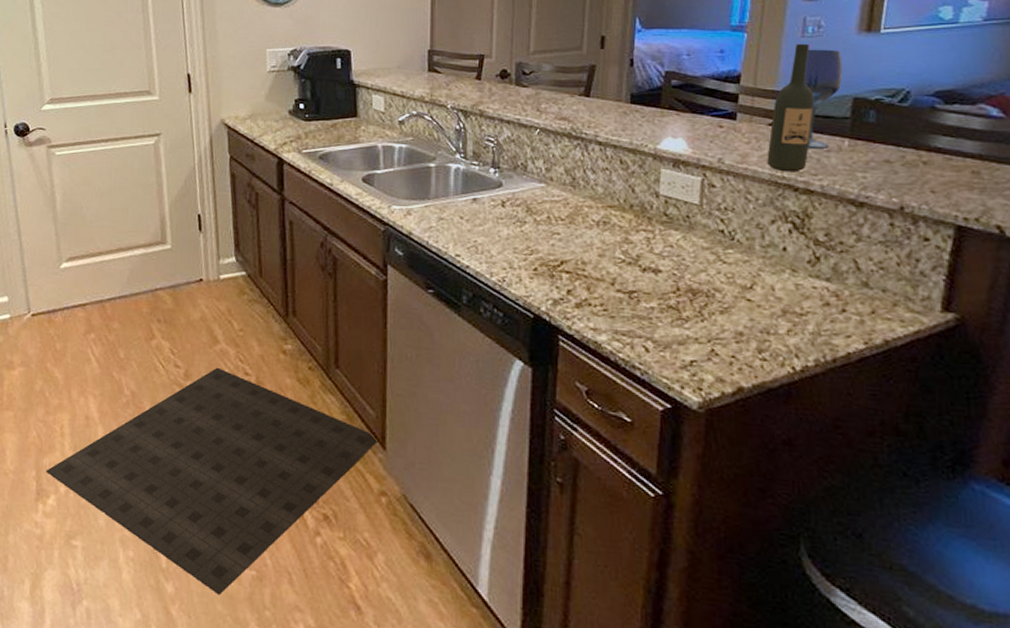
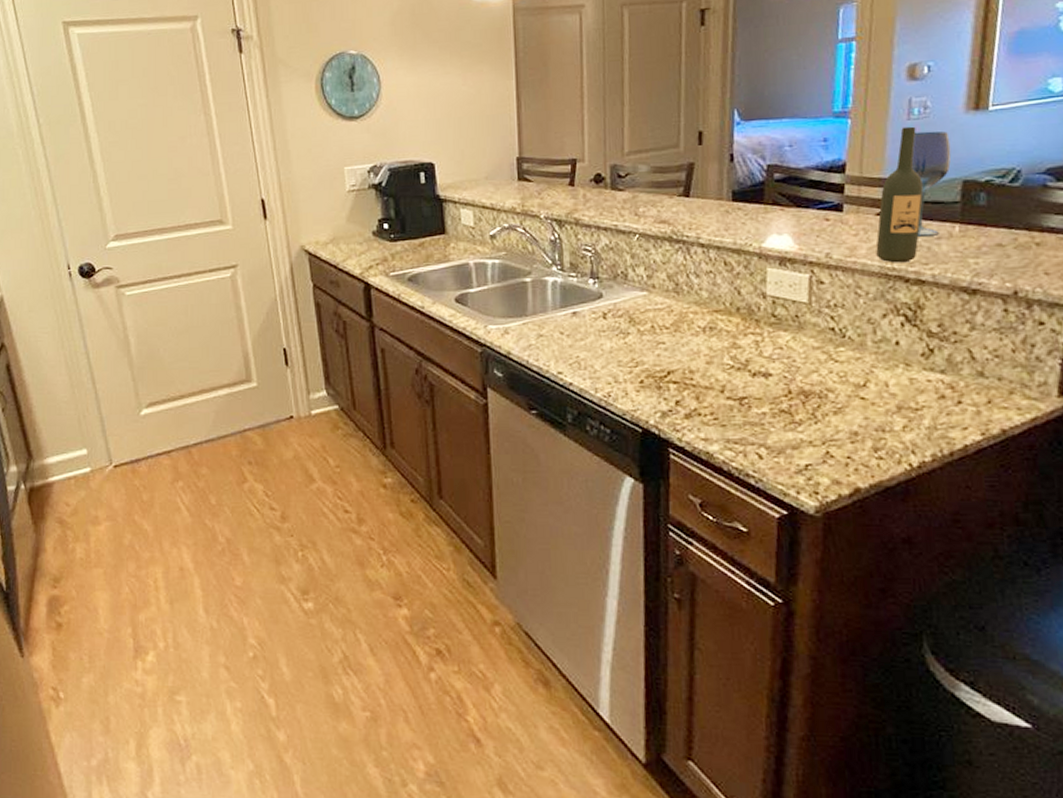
doormat: present [47,368,380,594] -> none [143,508,490,738]

